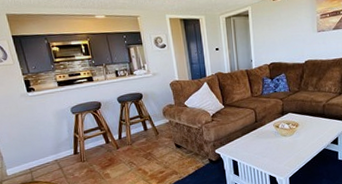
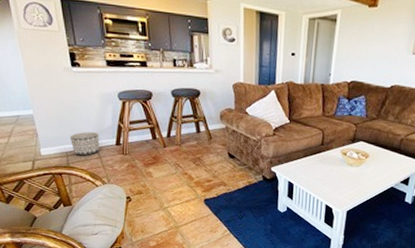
planter: none [32,146,60,170] -> present [70,131,99,156]

